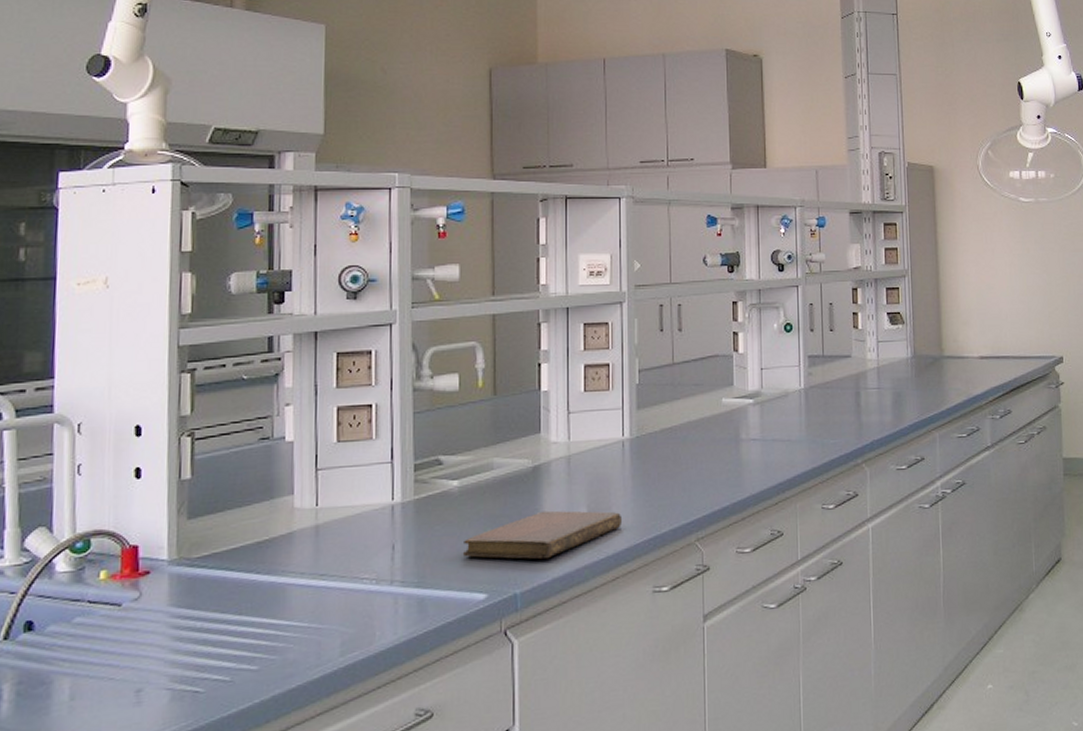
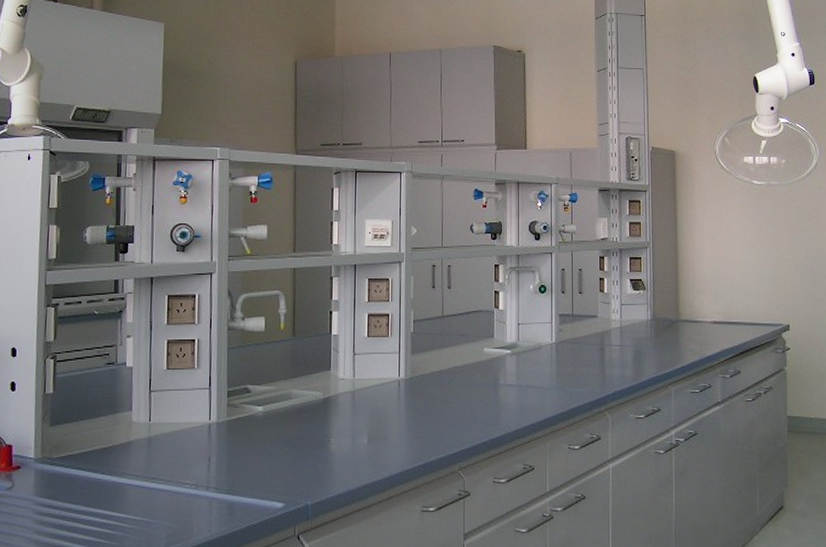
notebook: present [462,510,621,559] -> none [264,436,396,477]

